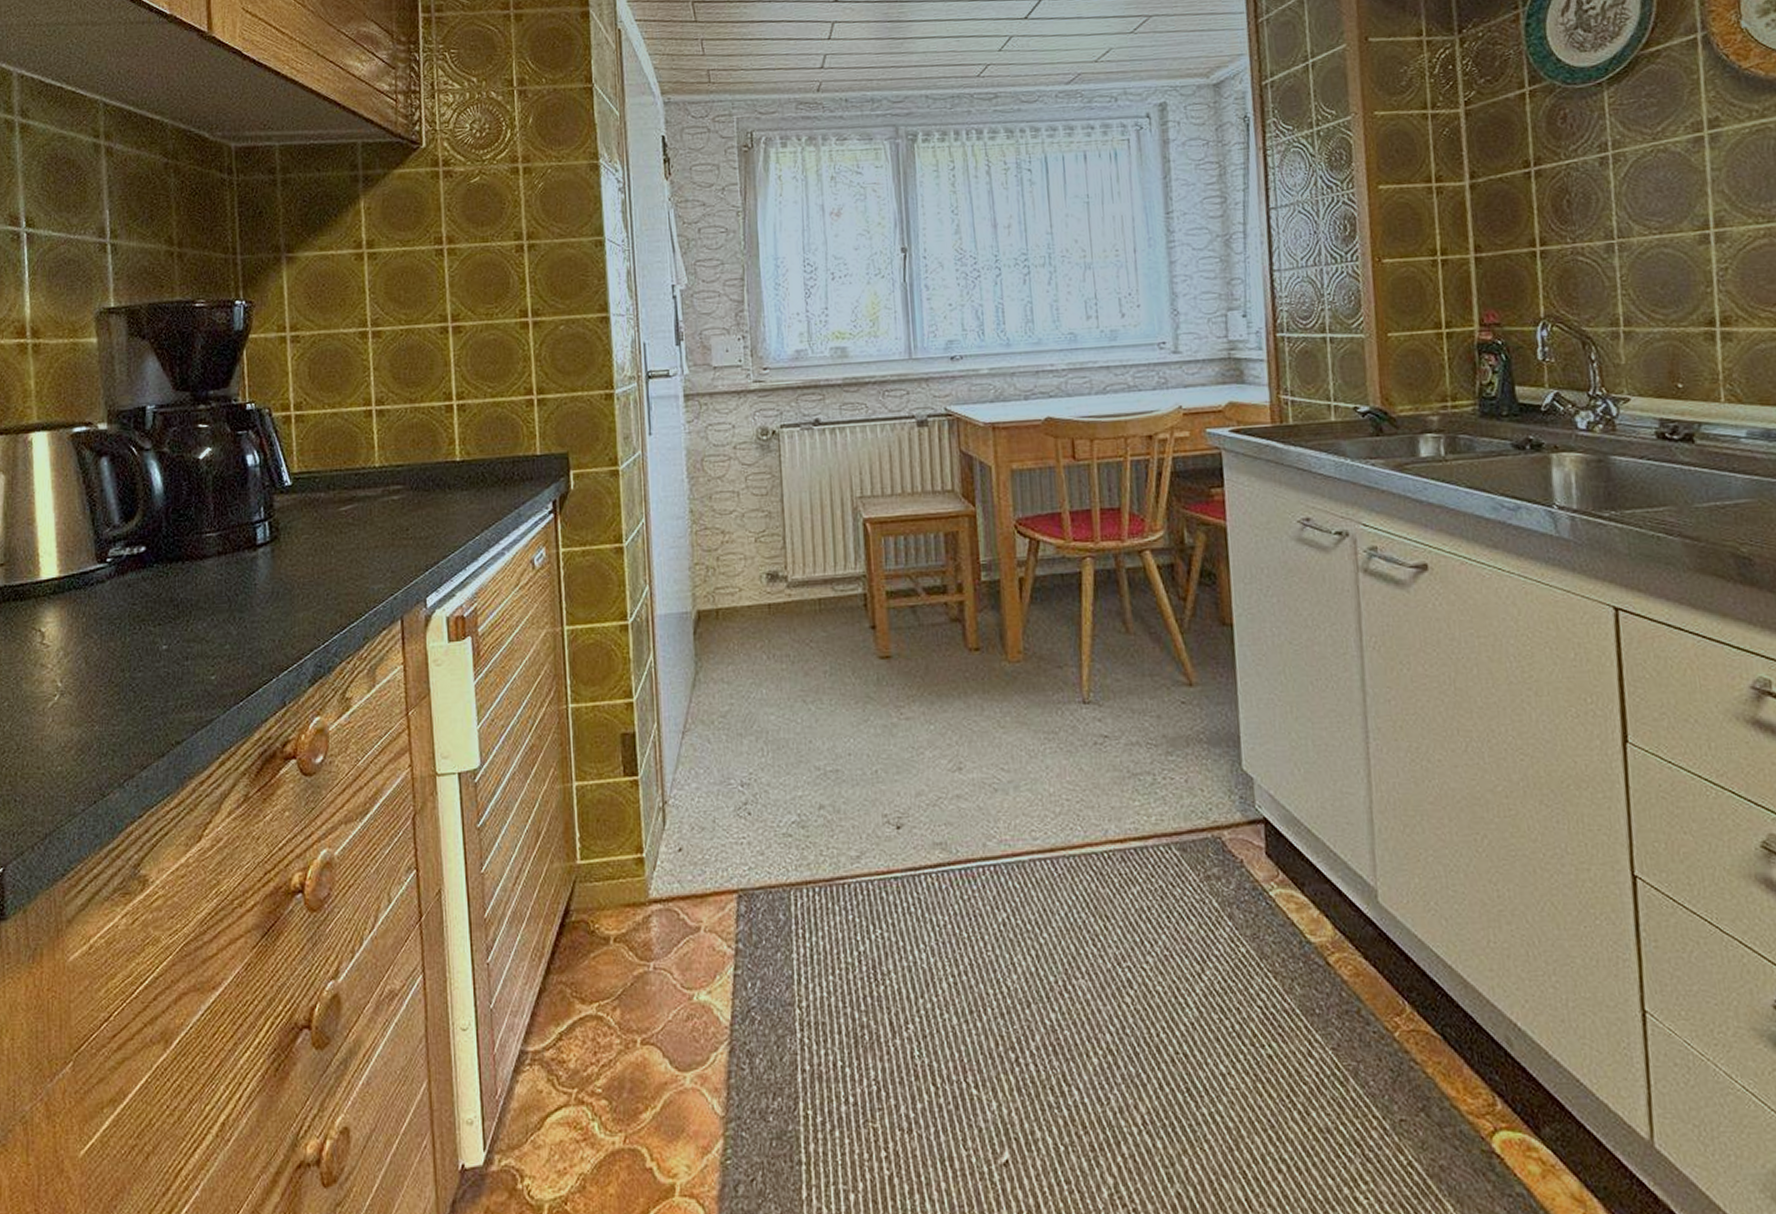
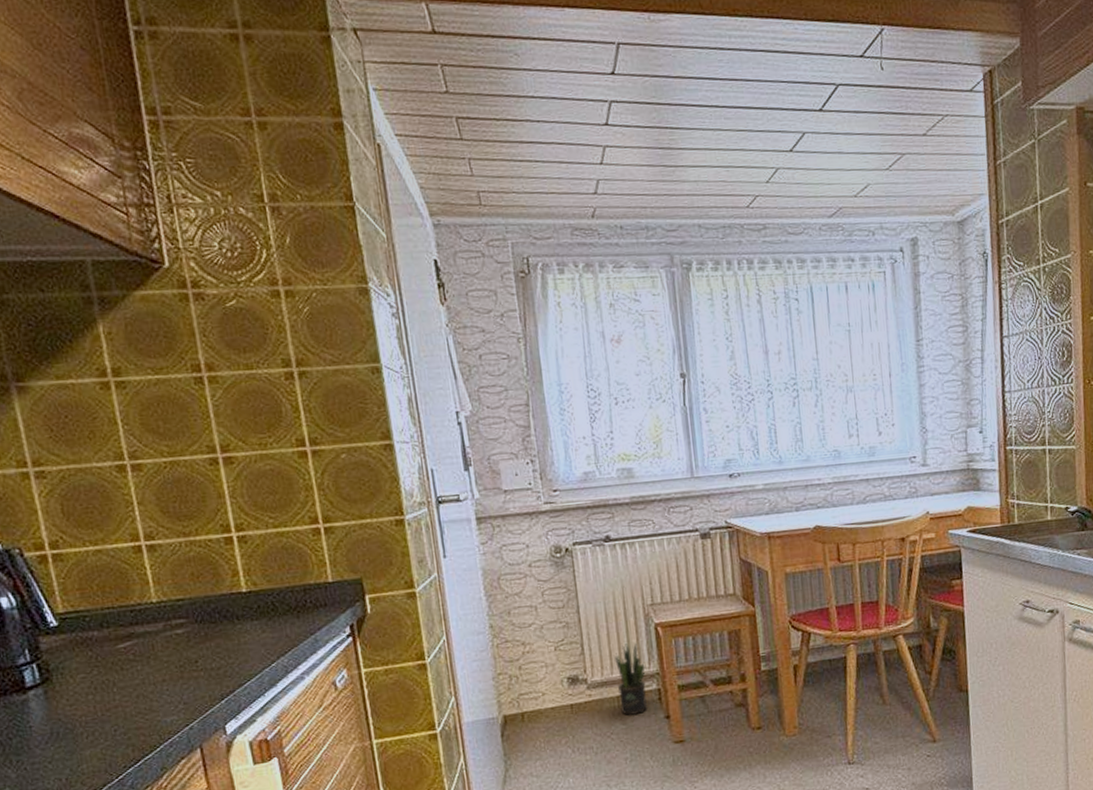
potted plant: none [818,539,851,621] -> present [615,642,647,715]

